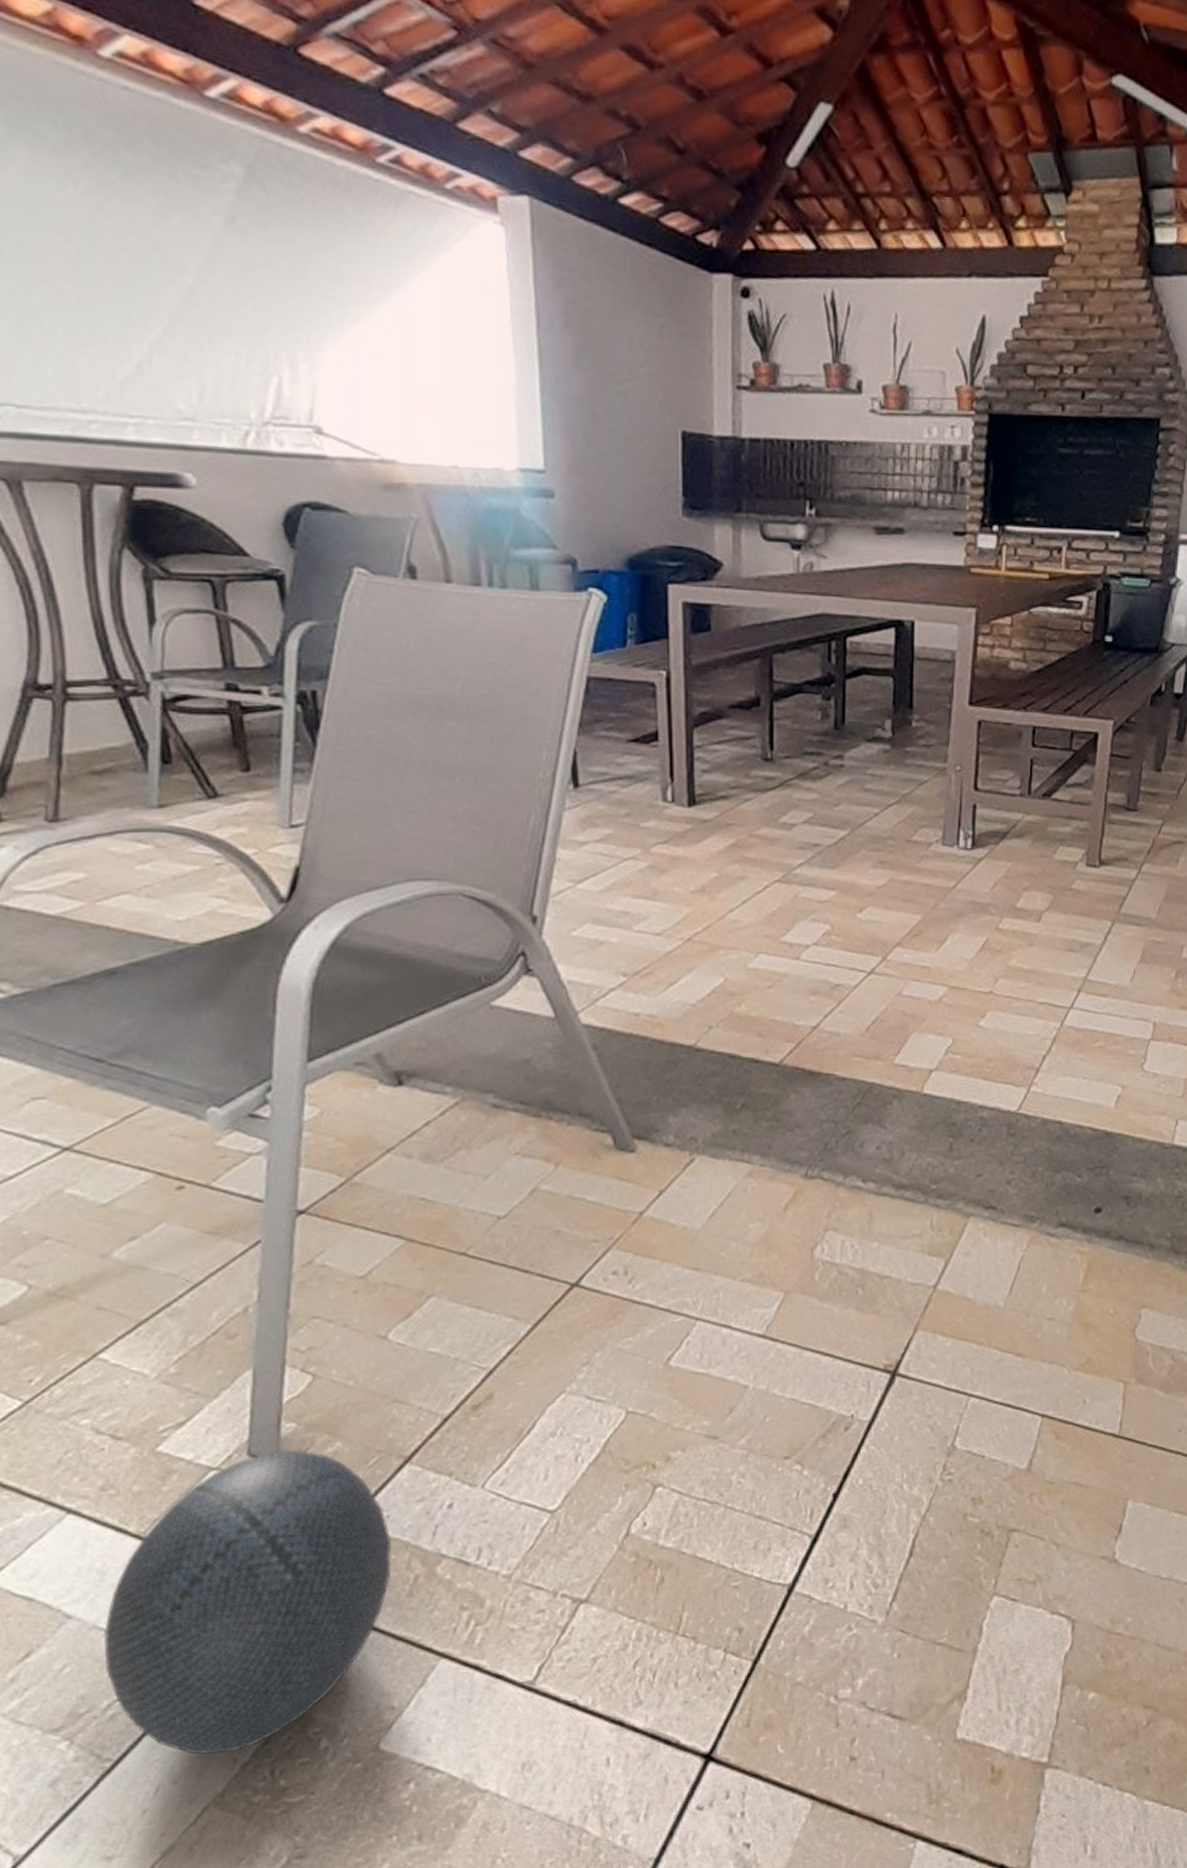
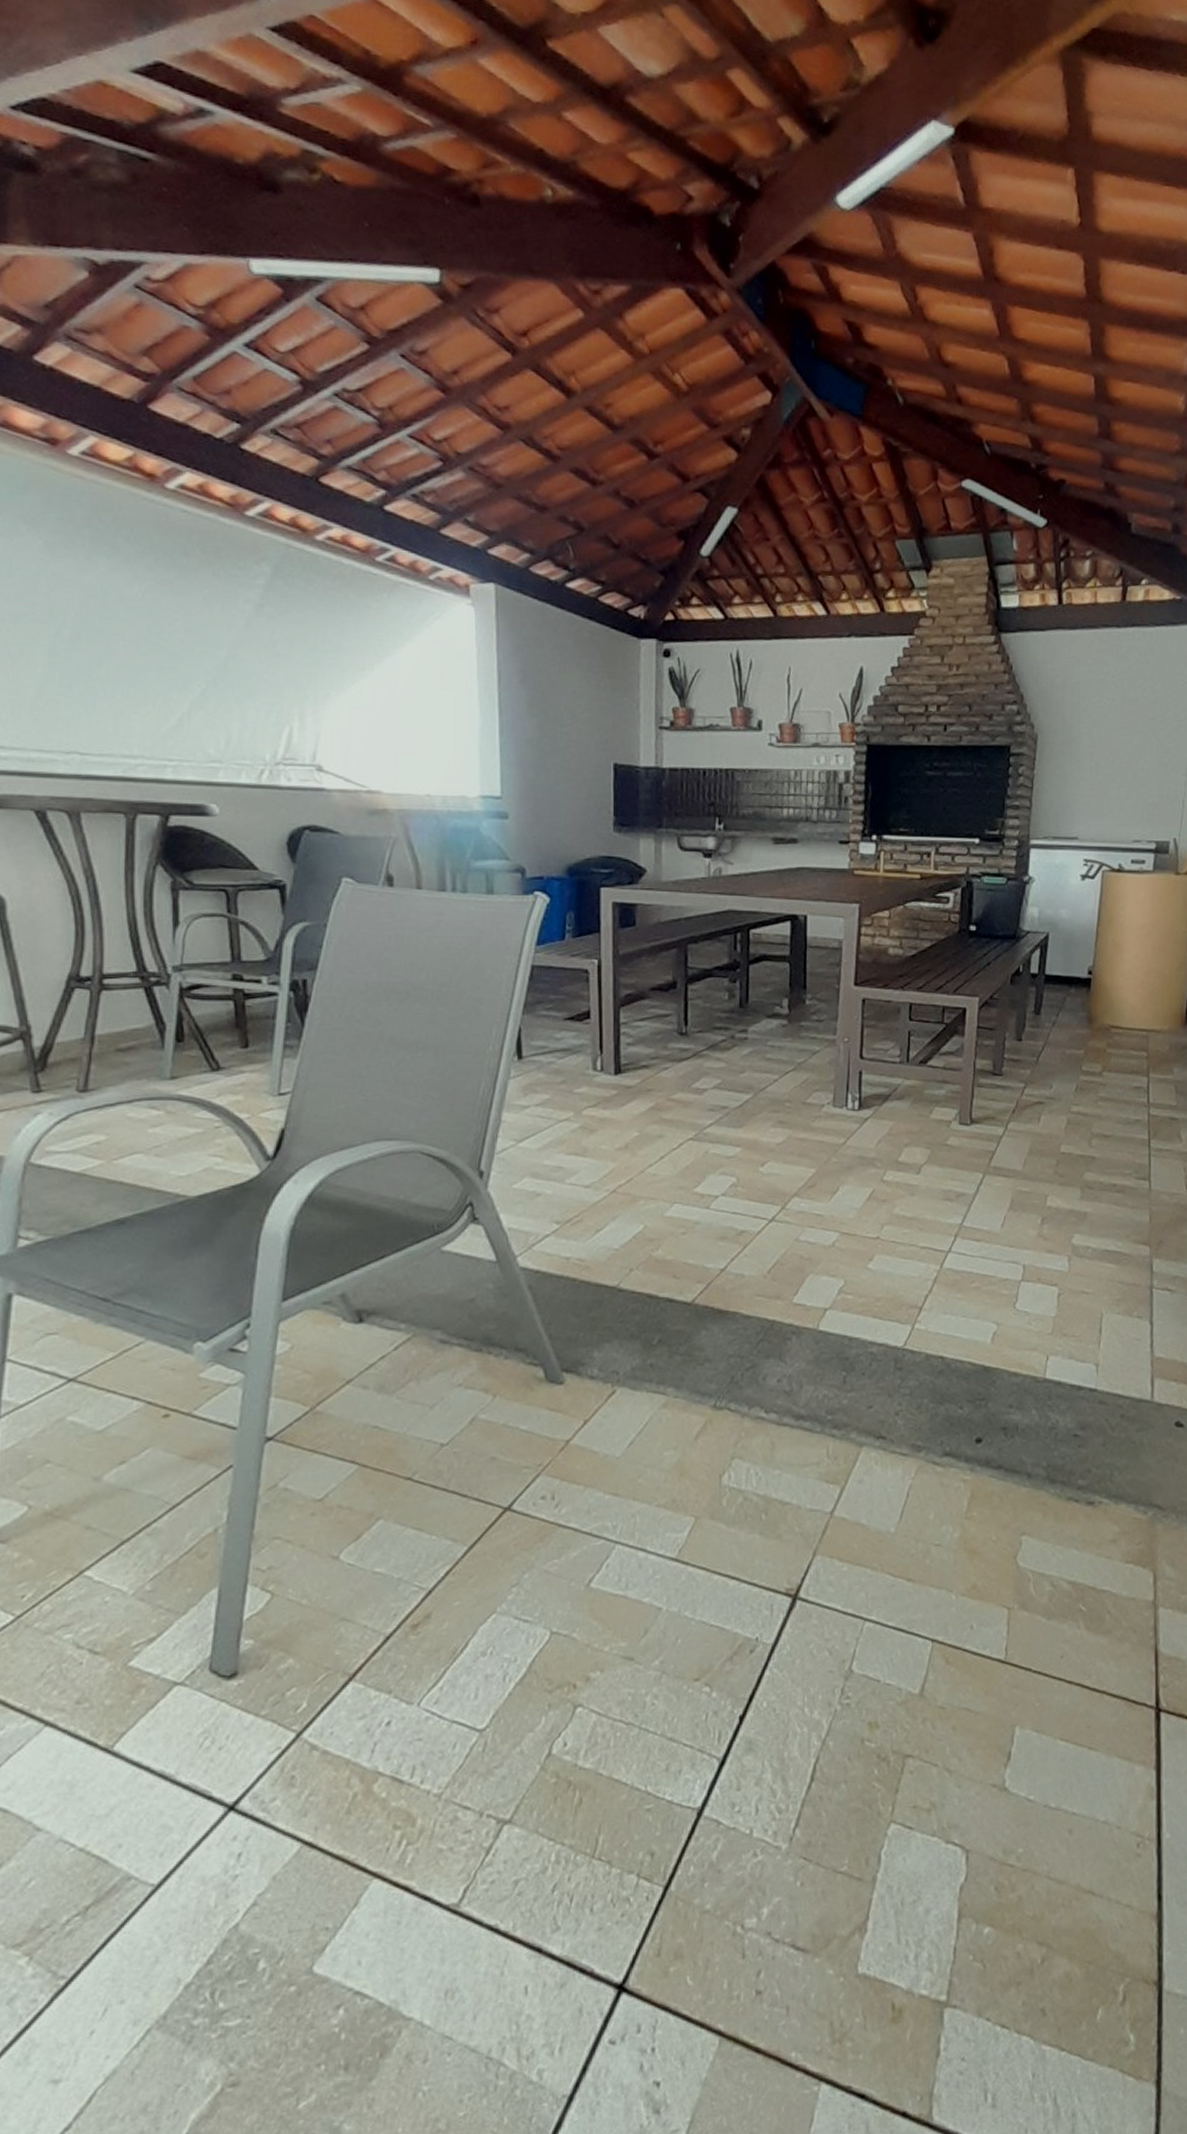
ball: present [104,1450,393,1755] -> none [68,1666,334,1974]

